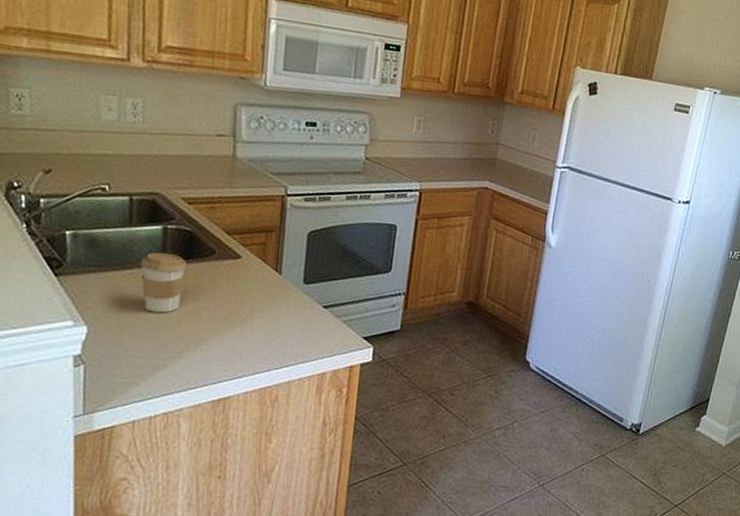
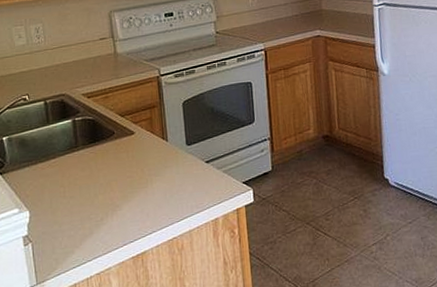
coffee cup: present [140,252,187,313] -> none [60,140,95,191]

